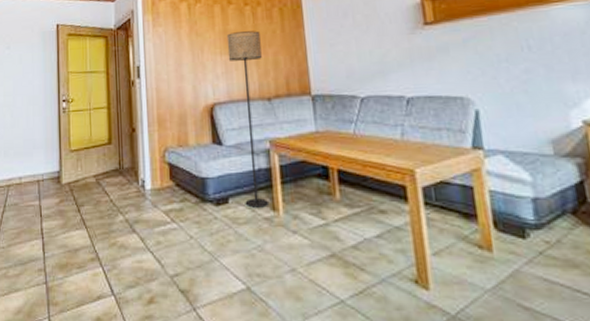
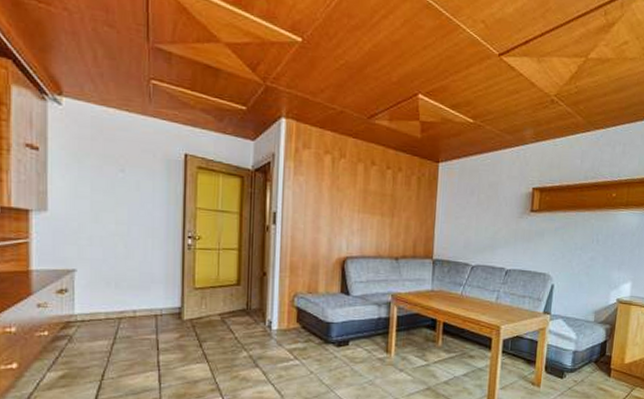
floor lamp: present [226,31,268,208] -> none [363,193,397,350]

